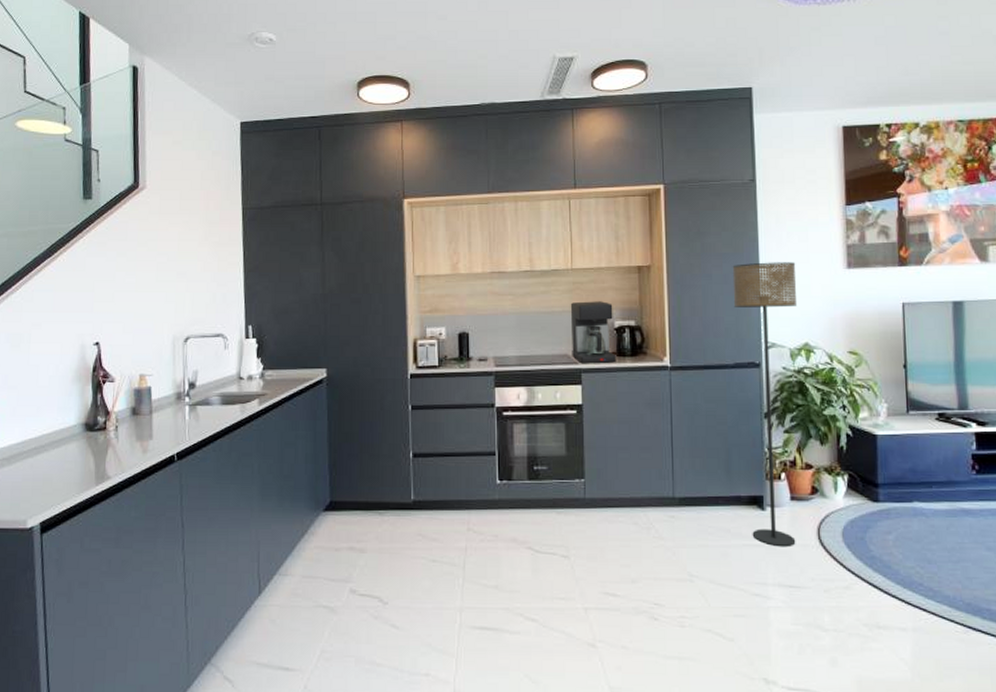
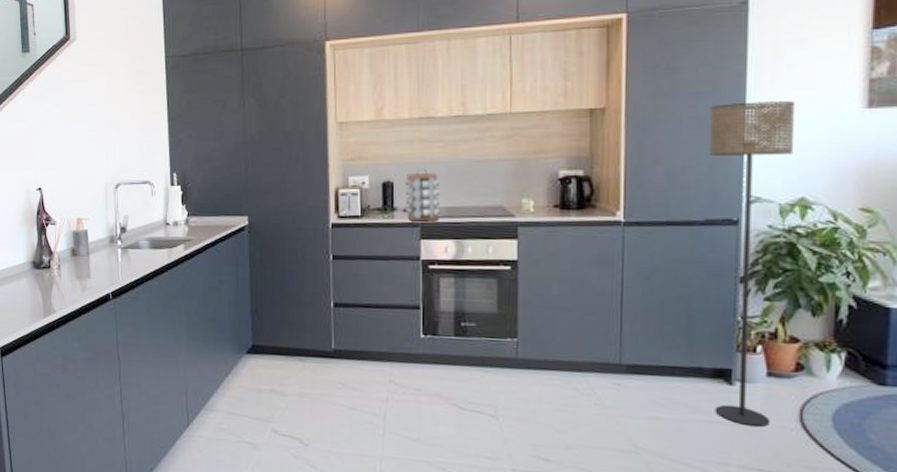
spice rack: none [479,318,513,370] -> present [405,167,441,222]
coffee maker: present [570,301,617,364] -> none [507,149,560,217]

